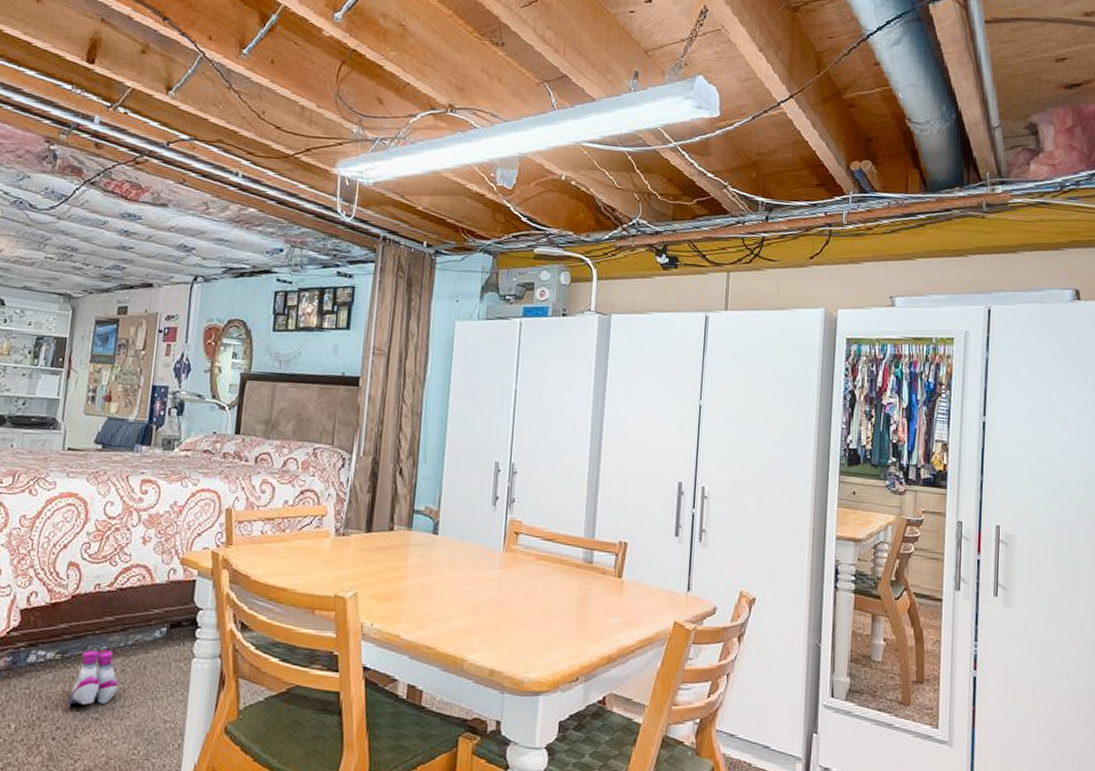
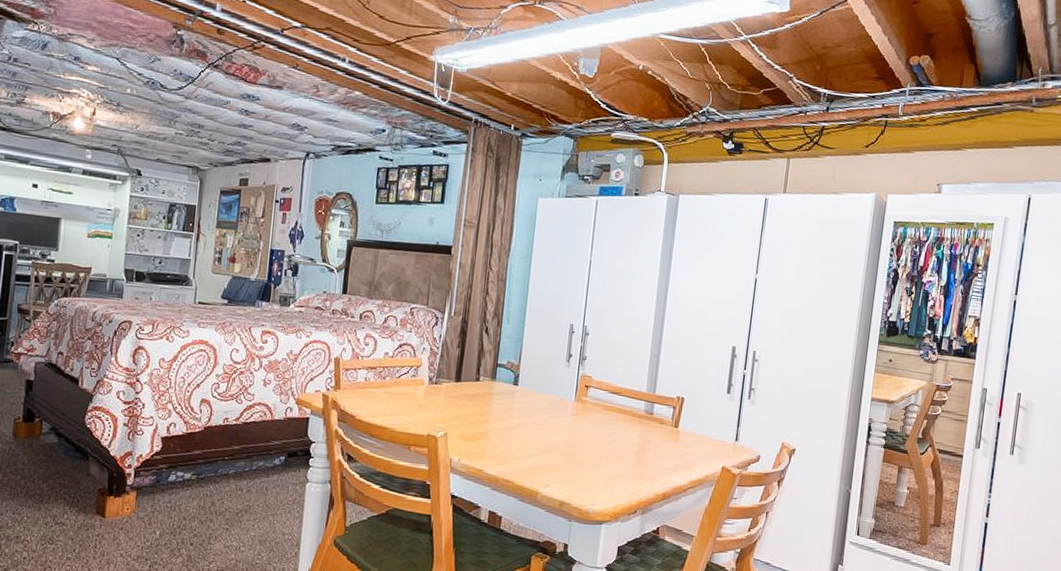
boots: present [66,649,119,707] -> none [202,473,245,519]

